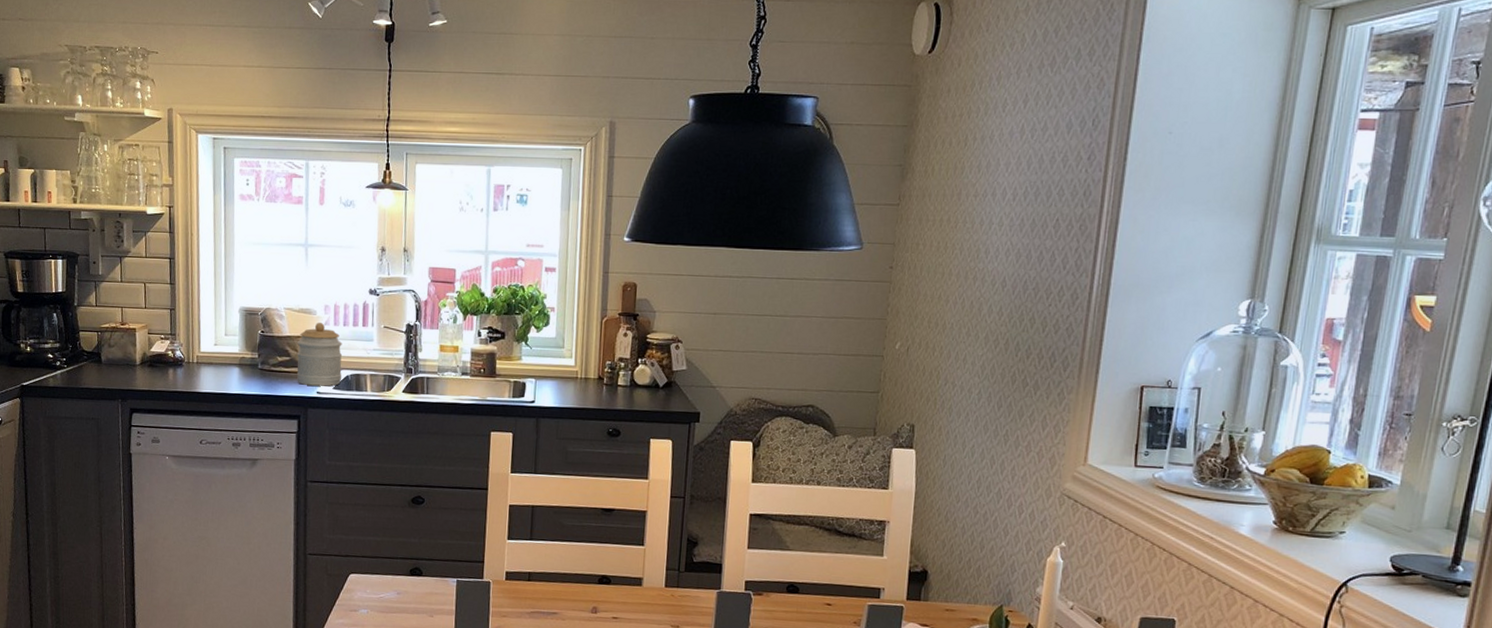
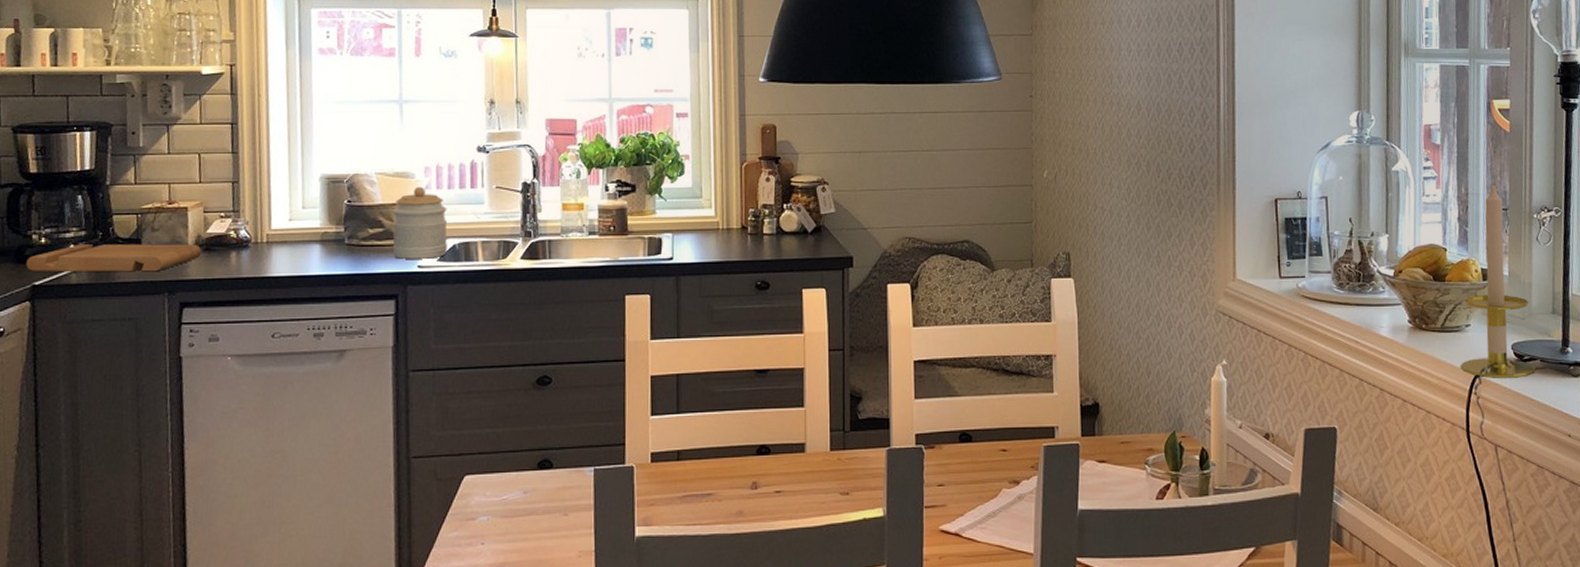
cutting board: none [16,354,147,381] -> present [26,244,202,273]
candle: none [1325,384,1420,592] -> present [1459,181,1536,378]

